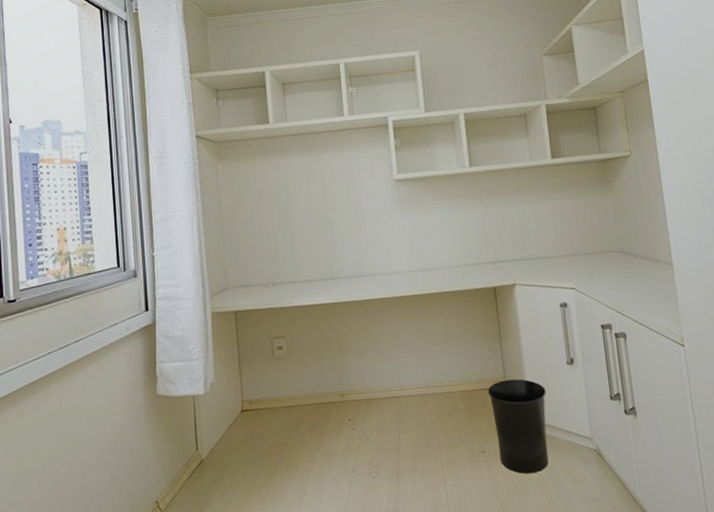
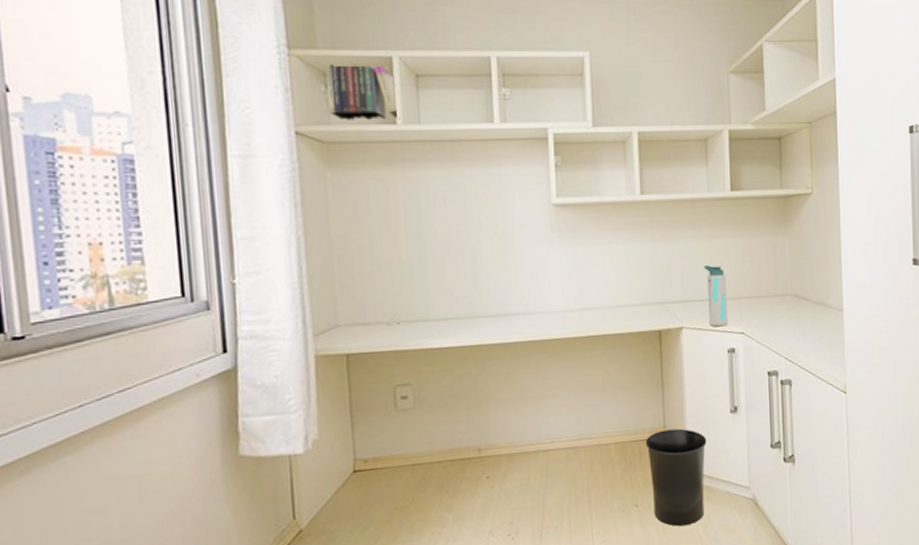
books: none [216,78,272,124] -> present [325,63,400,120]
water bottle: none [532,226,559,283] -> present [704,265,728,327]

